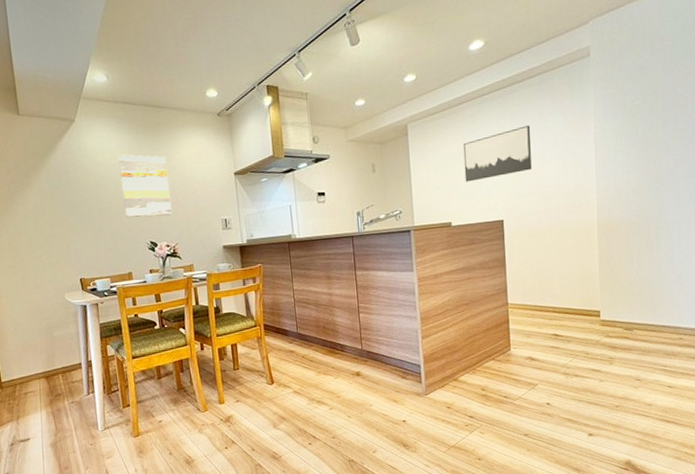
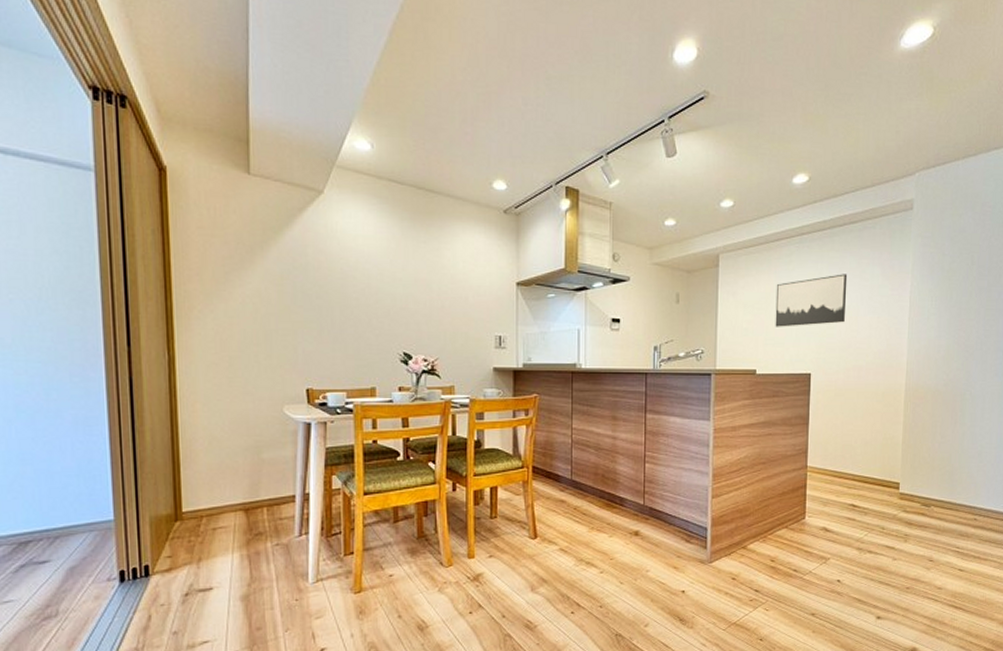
wall art: present [118,154,172,218] -> none [374,242,435,324]

